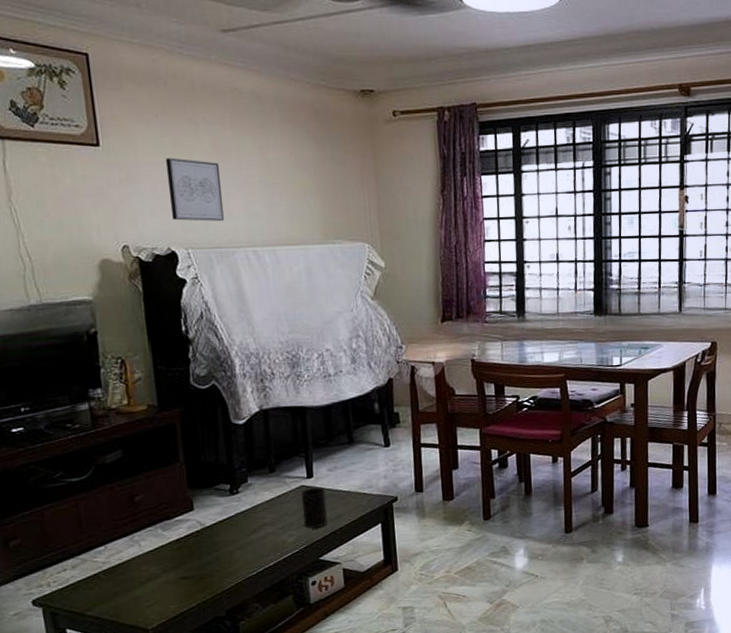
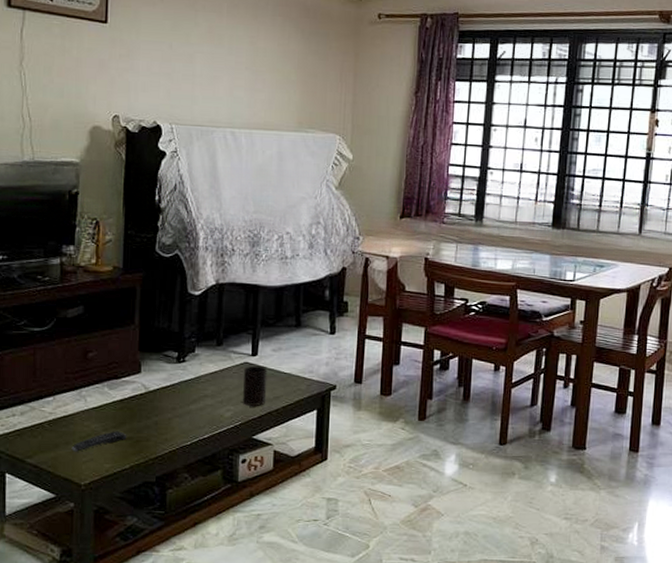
remote control: none [132,571,189,598] -> present [71,431,127,452]
wall art: present [165,157,225,222] -> none [161,39,212,101]

